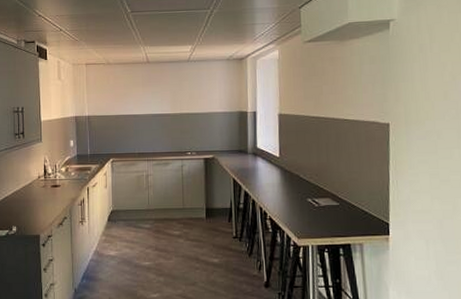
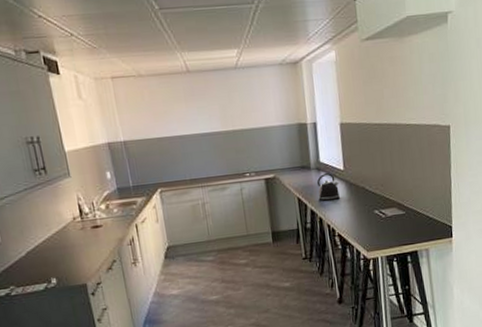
kettle: none [252,159,274,184] -> present [316,173,340,201]

